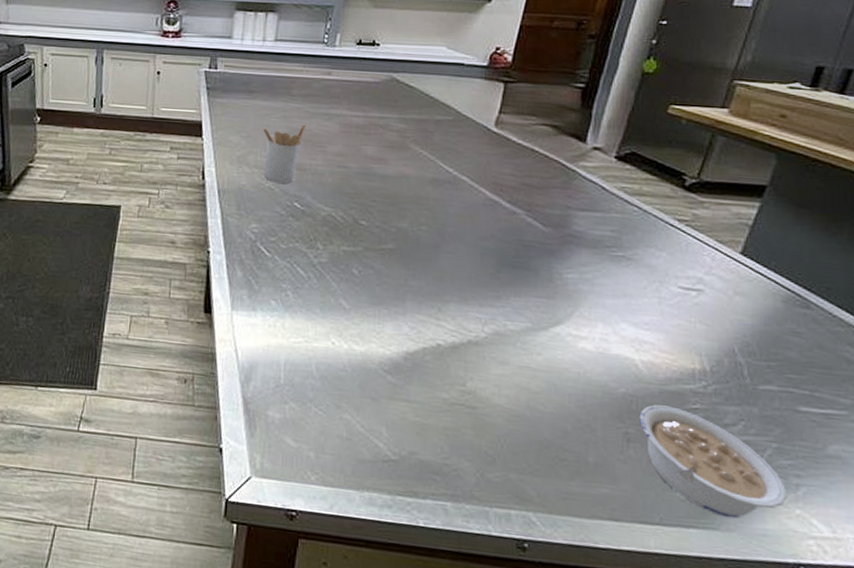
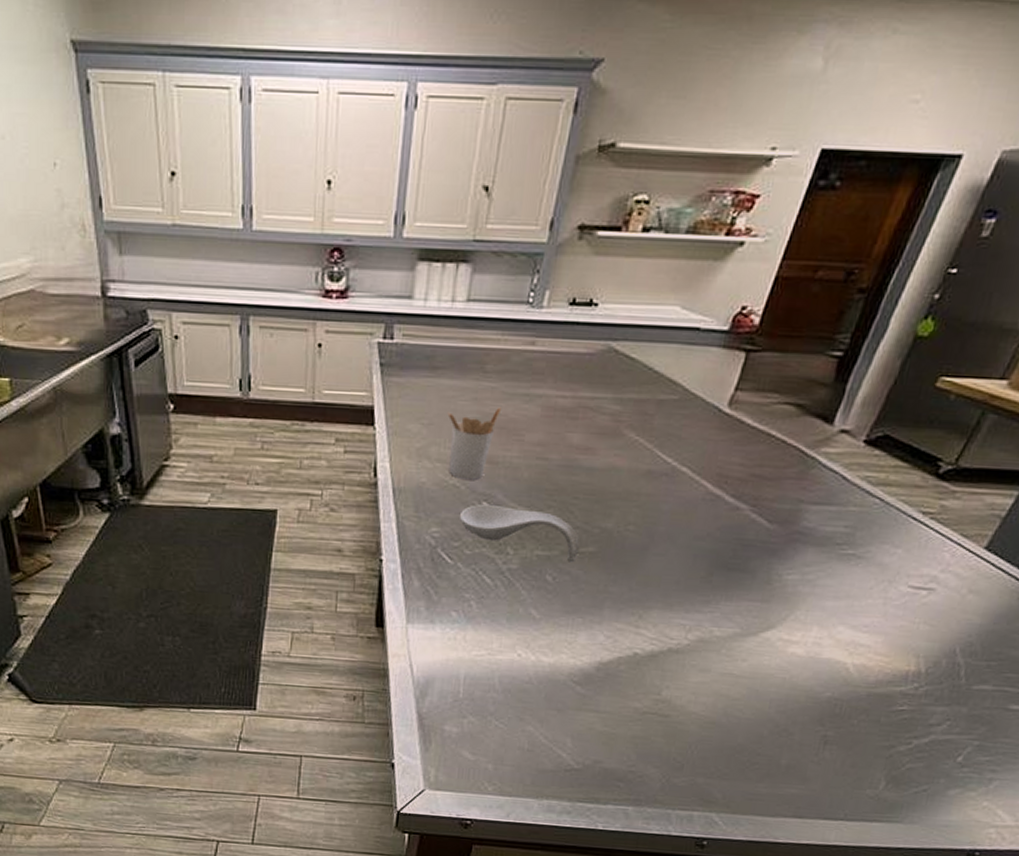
spoon rest: none [274,204,380,258] -> present [459,504,580,563]
legume: present [639,404,788,519] -> none [840,707,979,812]

